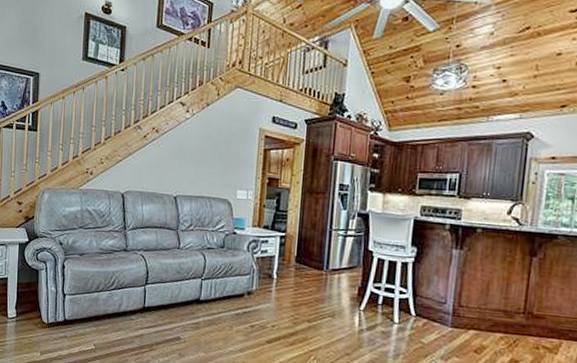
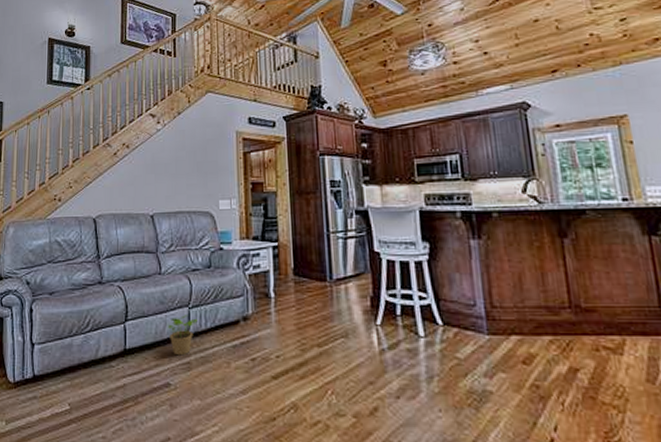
potted plant: none [181,284,208,317] -> present [167,315,197,356]

